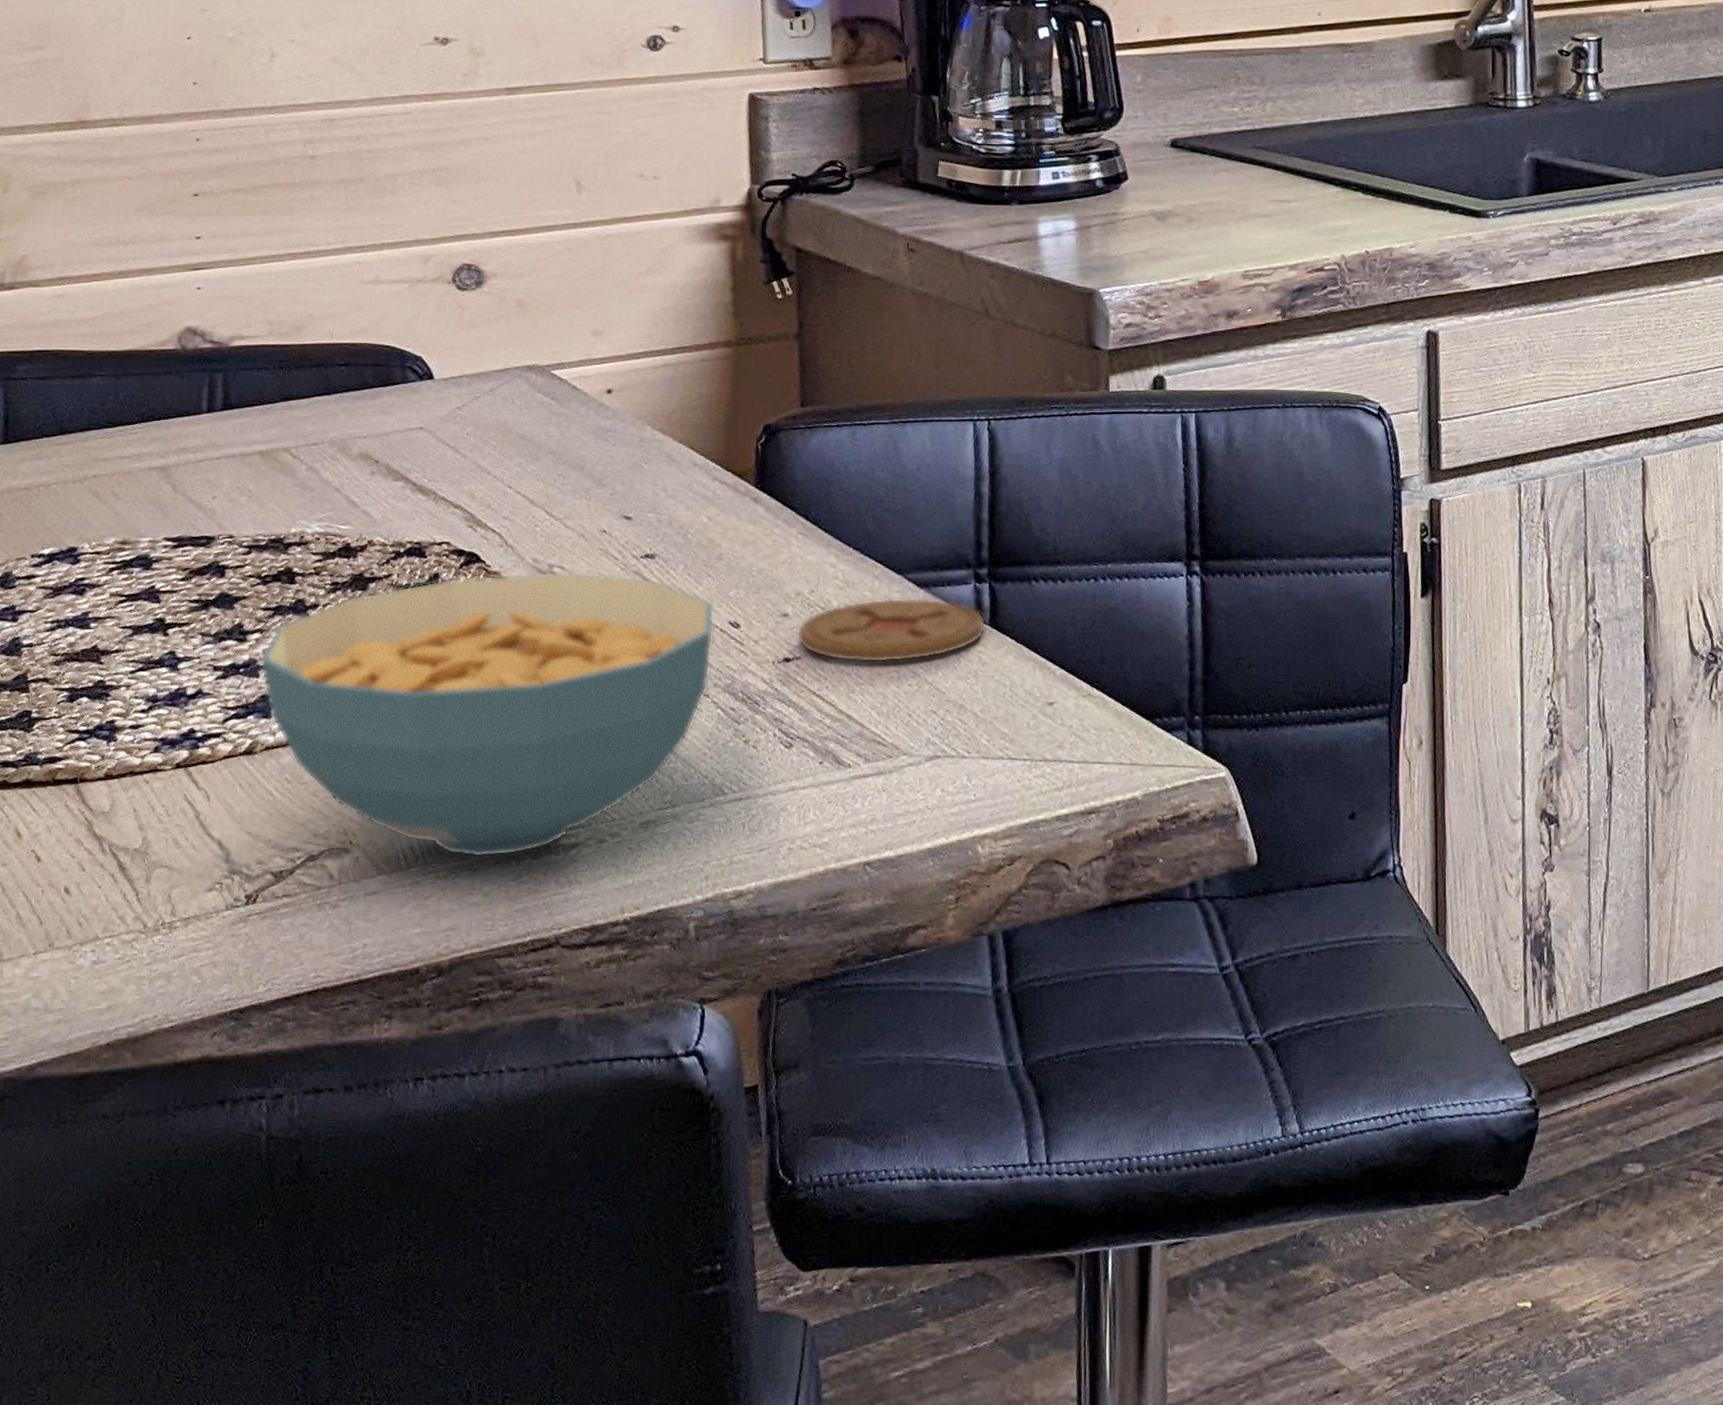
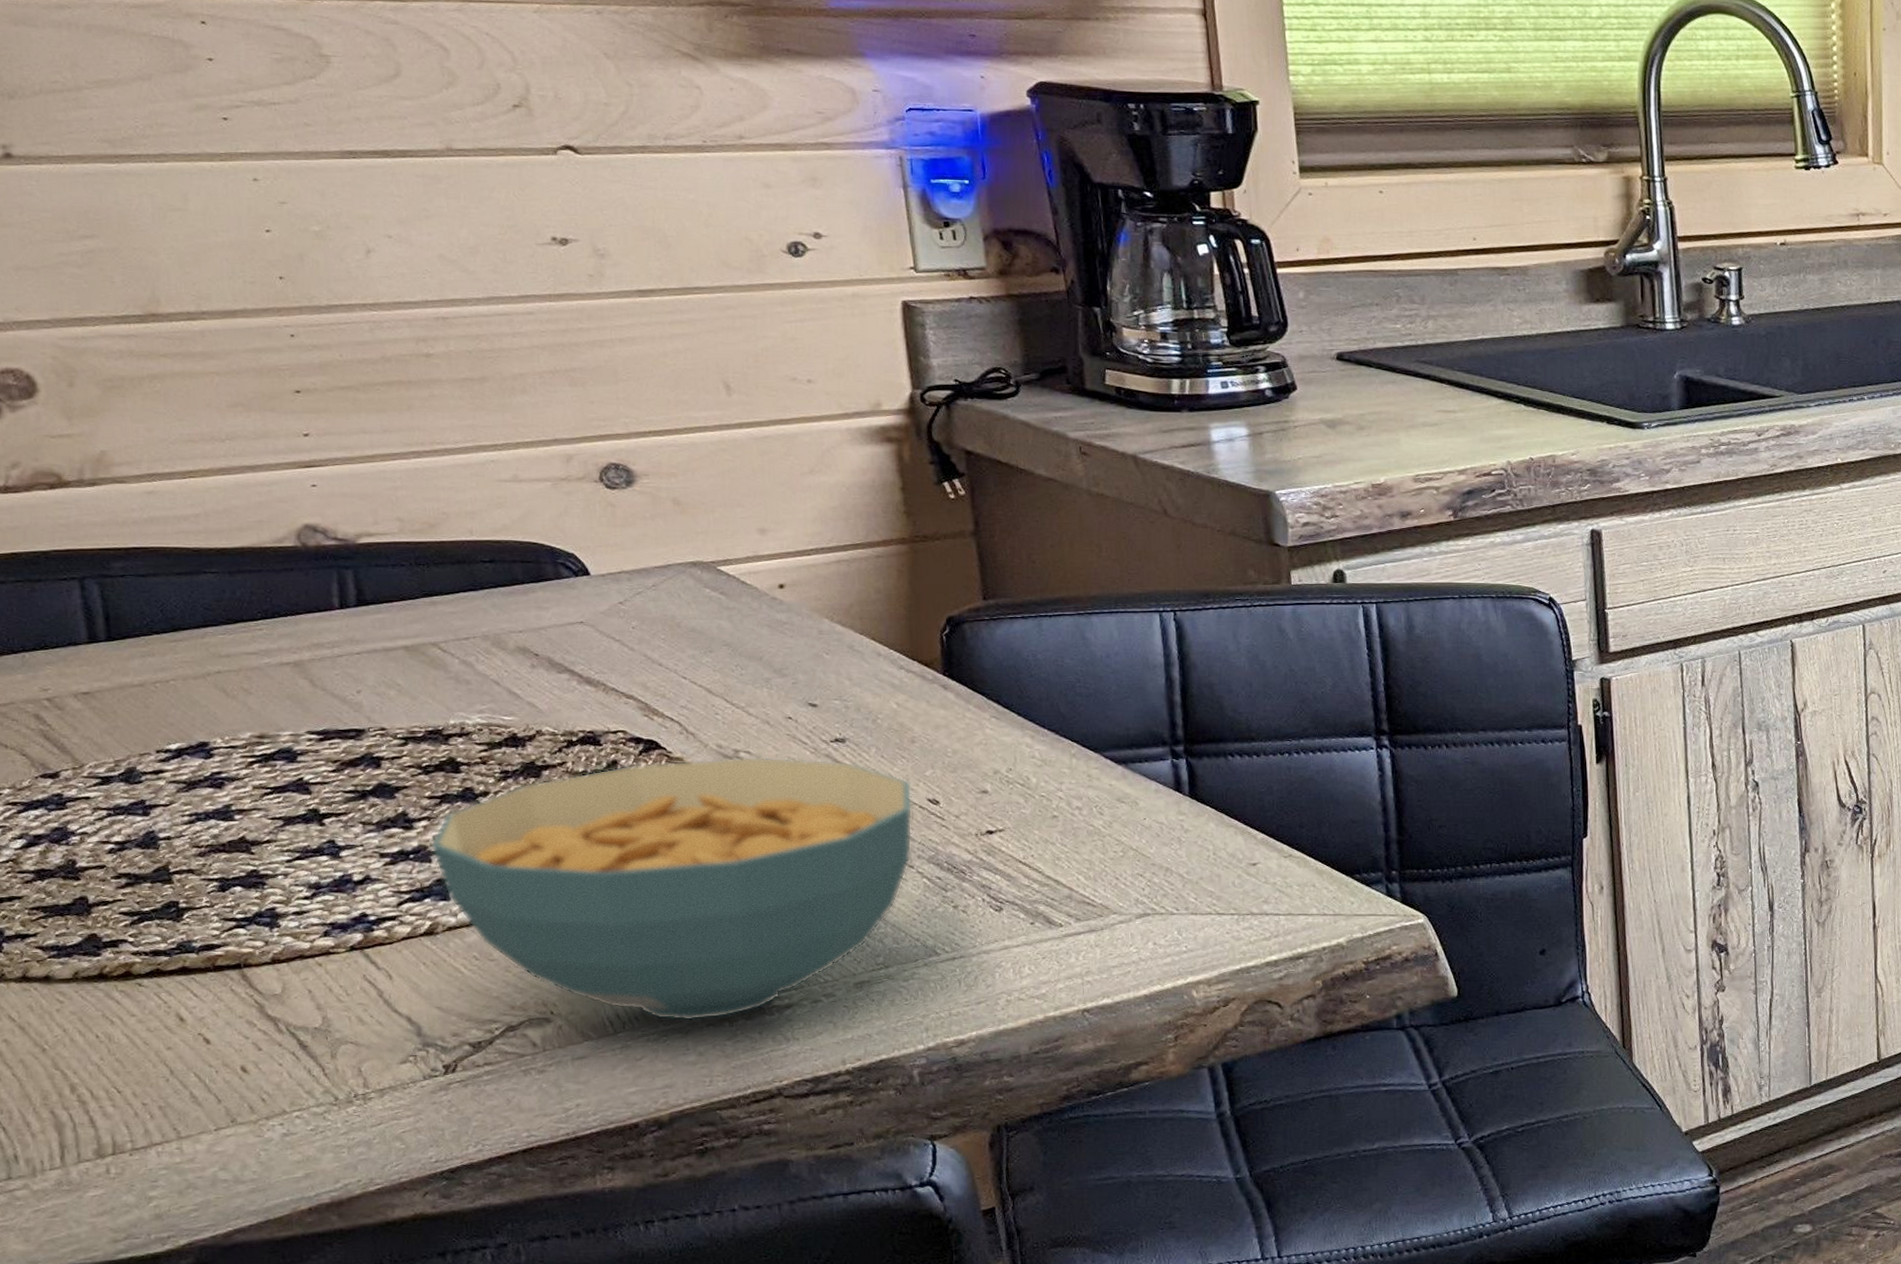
coaster: present [796,598,986,663] -> none [997,774,1186,833]

